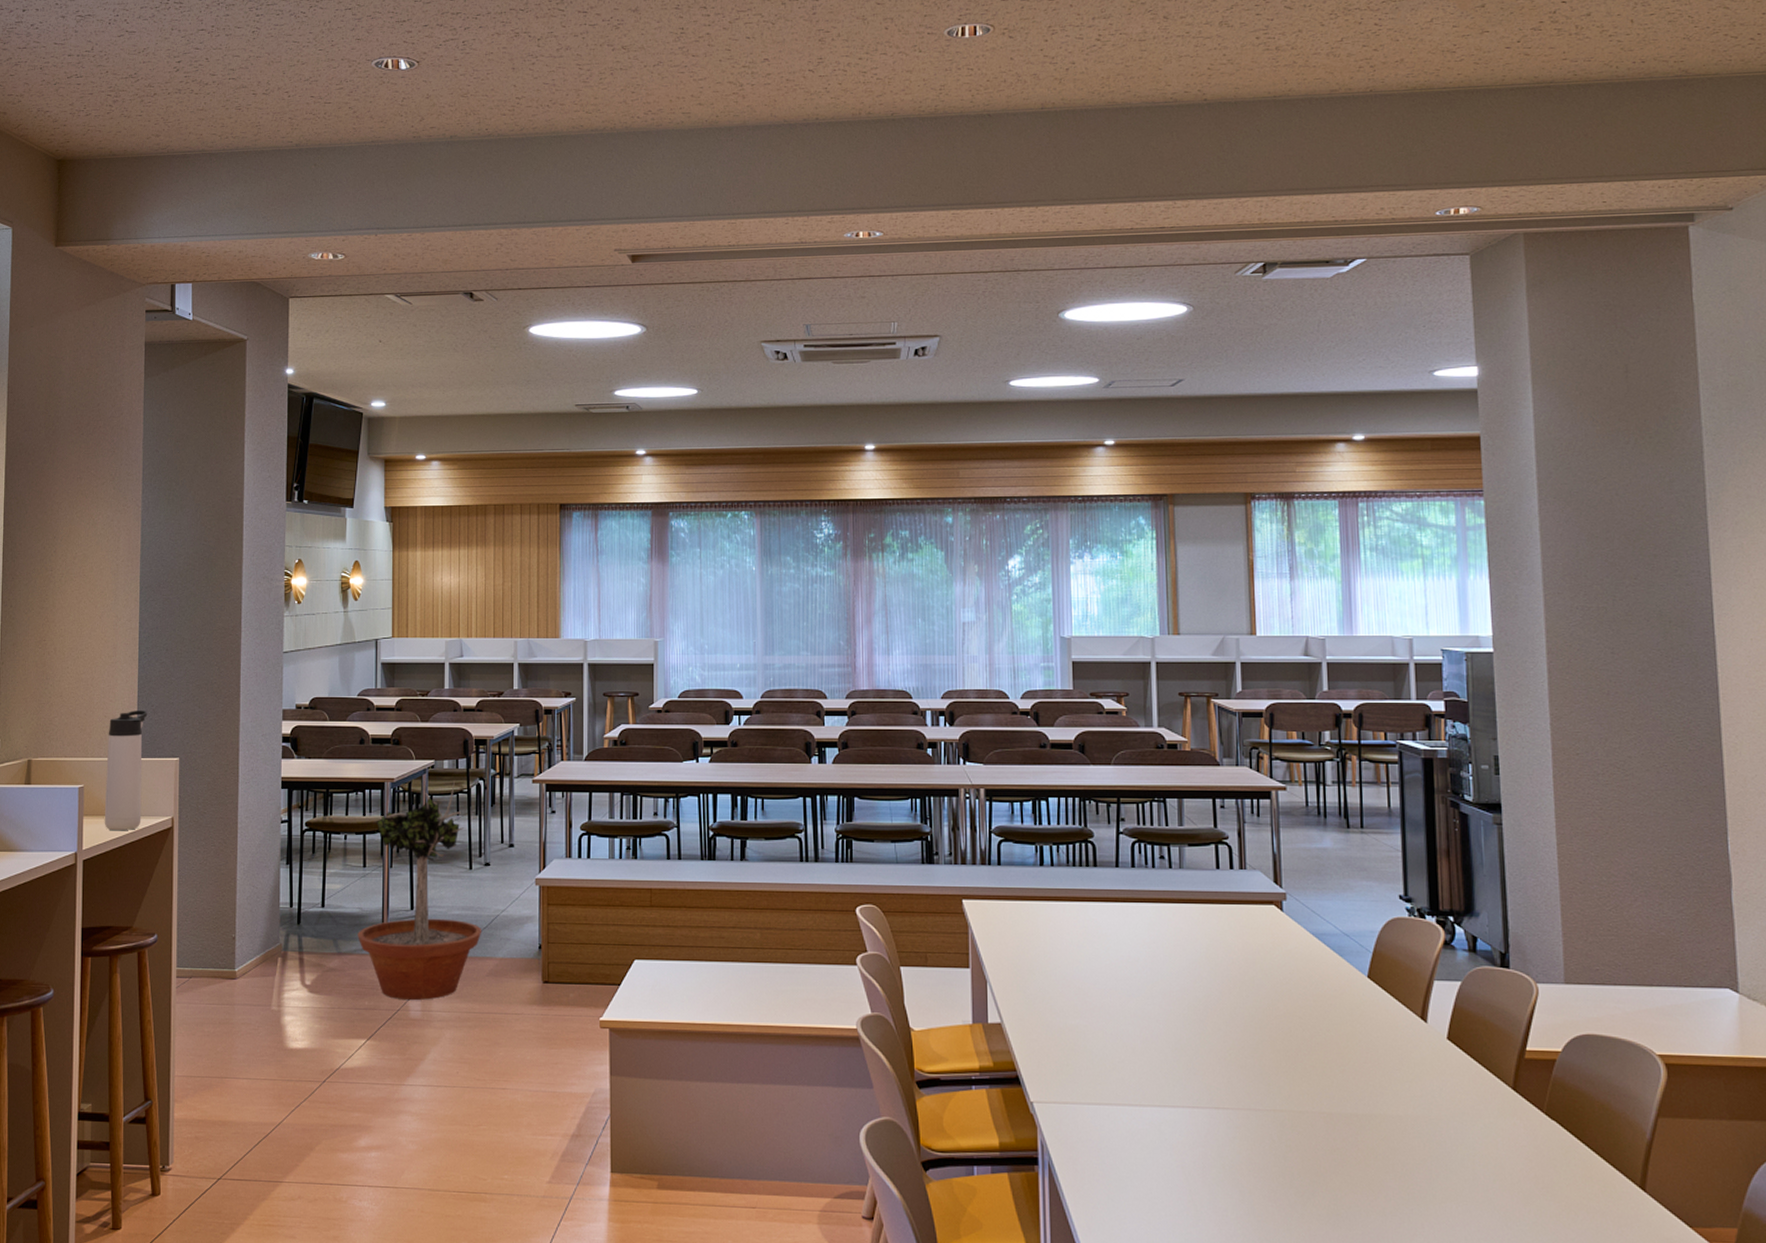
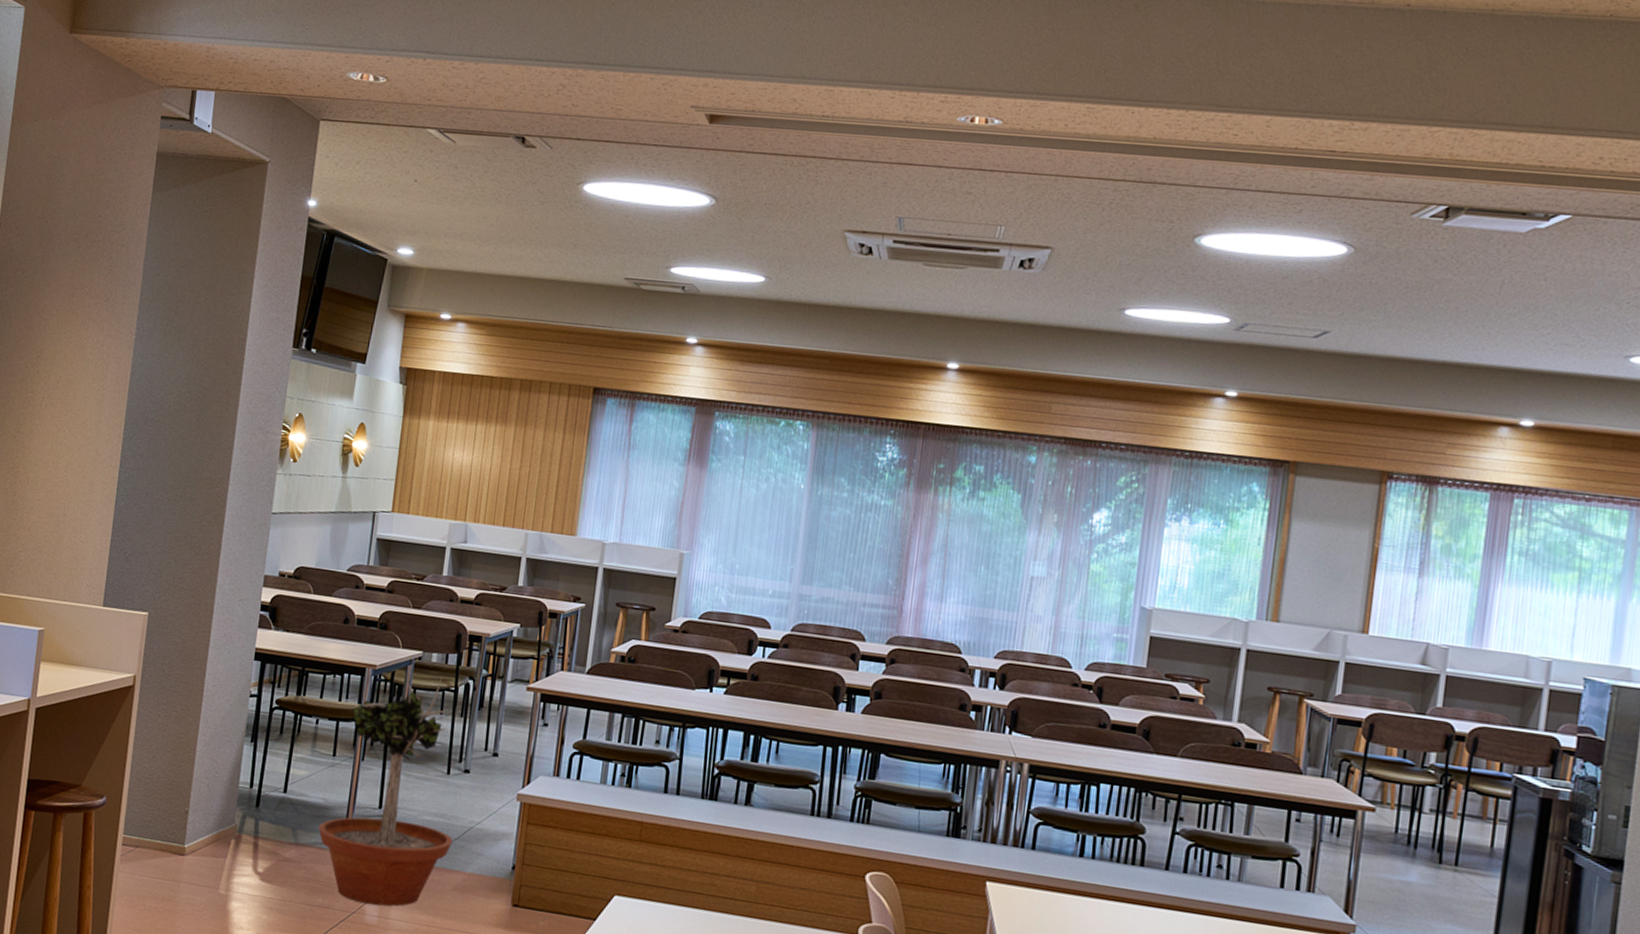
thermos bottle: present [104,711,148,831] -> none [62,555,120,683]

